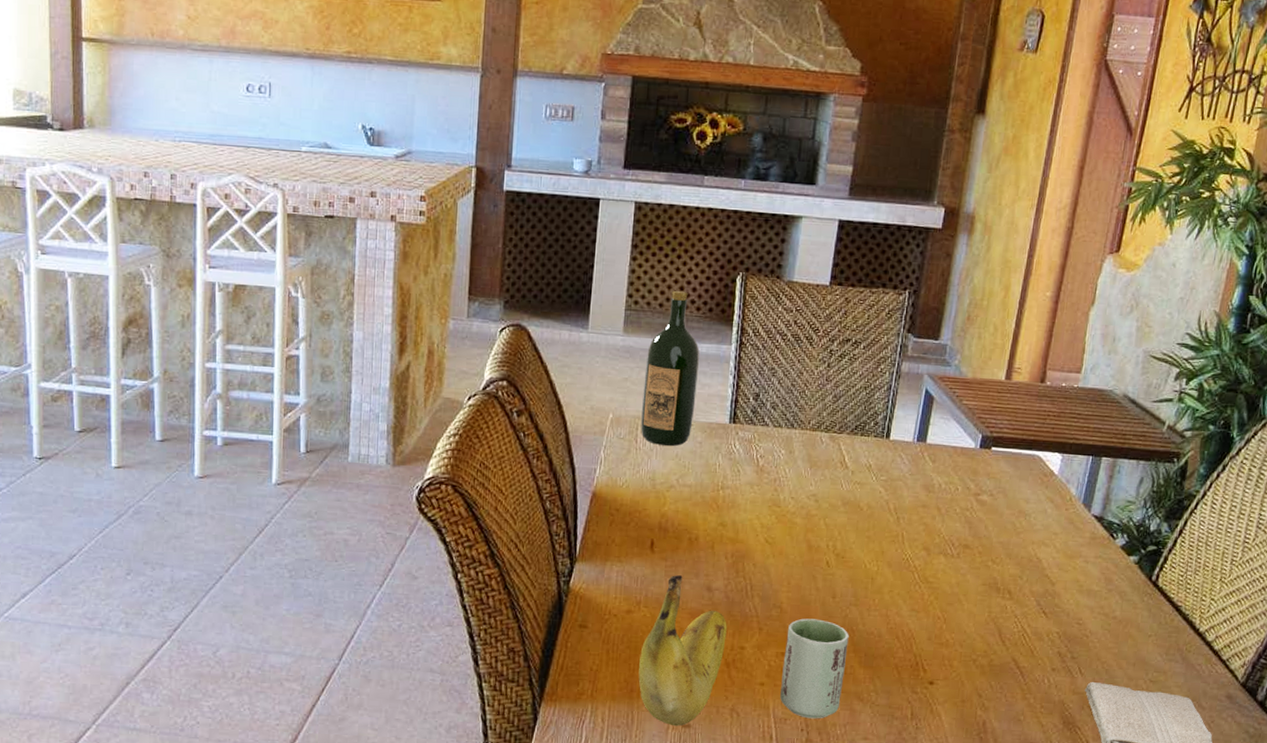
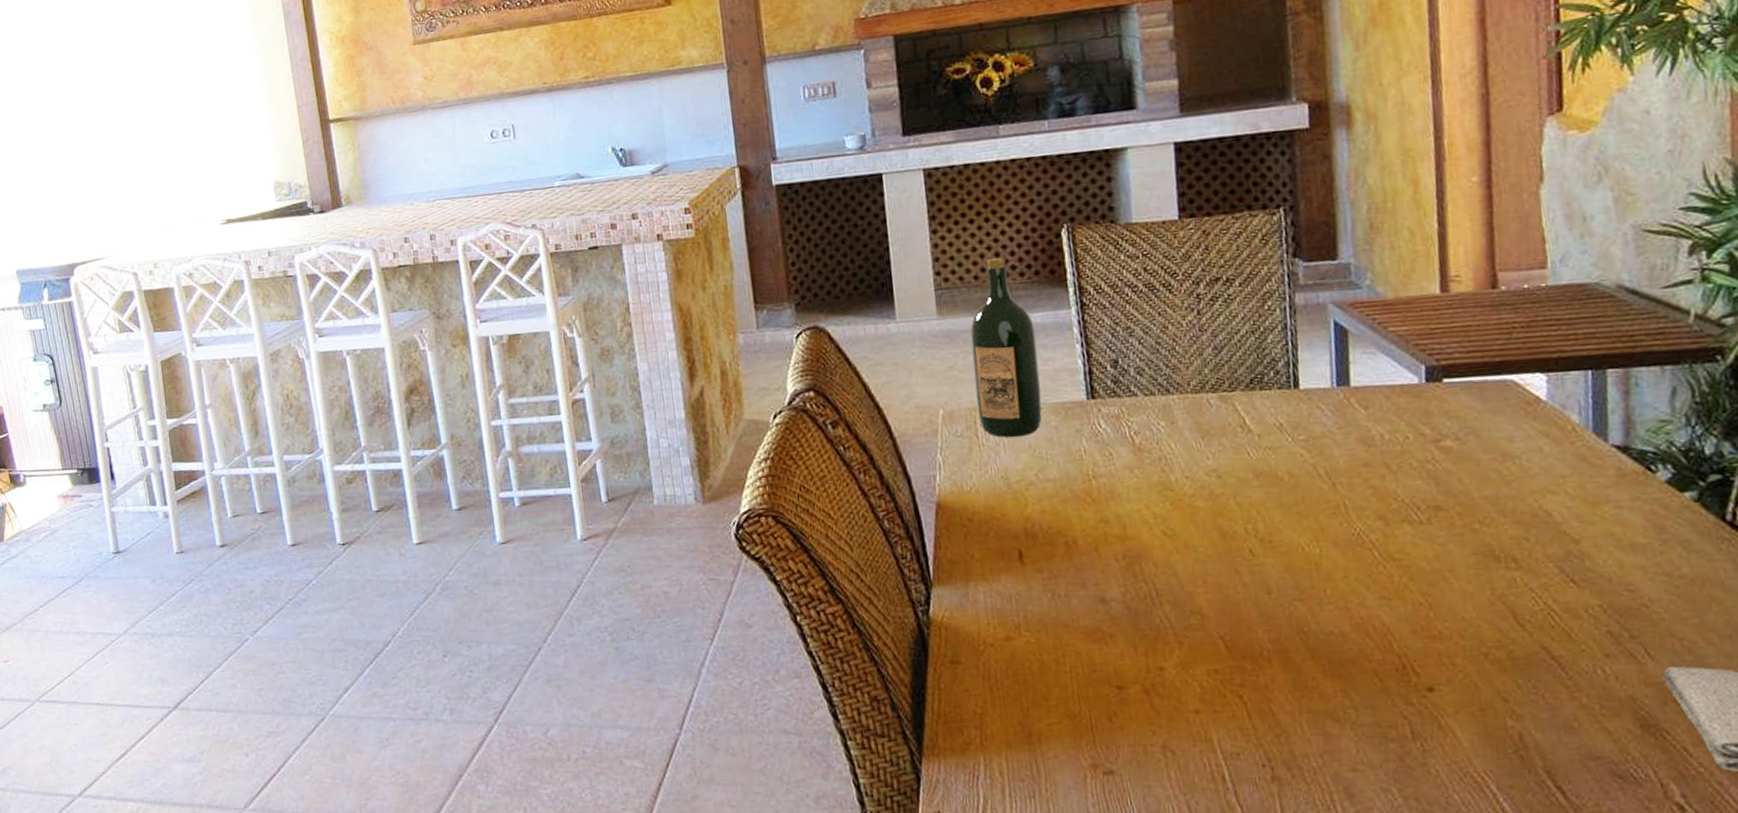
banana: present [638,575,727,727] -> none [1031,588,1139,774]
cup: present [780,618,849,719] -> none [1216,622,1308,751]

